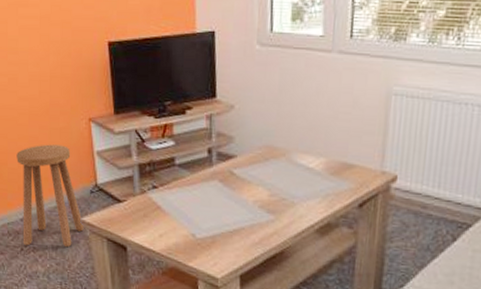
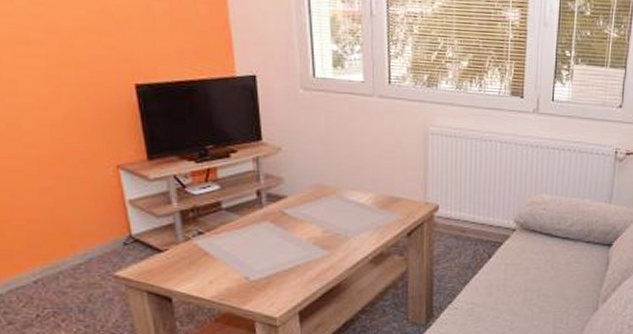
stool: present [16,144,84,248] -> none [24,195,118,311]

